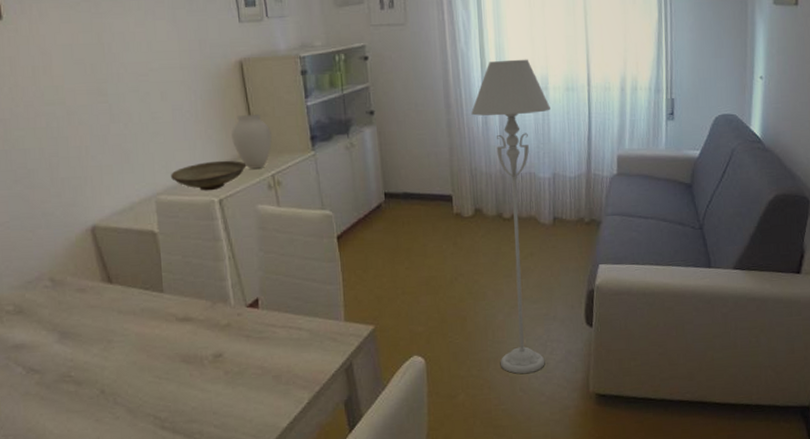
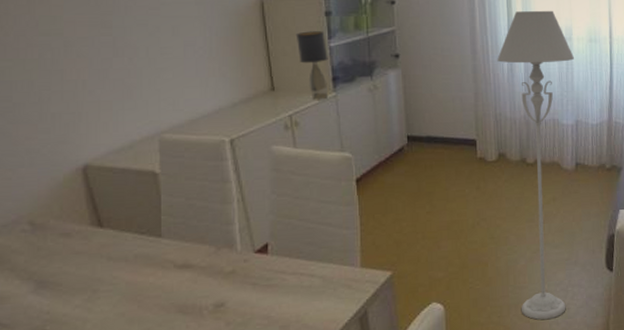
decorative bowl: present [171,160,247,191] -> none [178,99,262,130]
vase: present [231,115,272,169] -> none [248,54,291,108]
table lamp: none [274,90,307,161] -> present [295,31,328,102]

